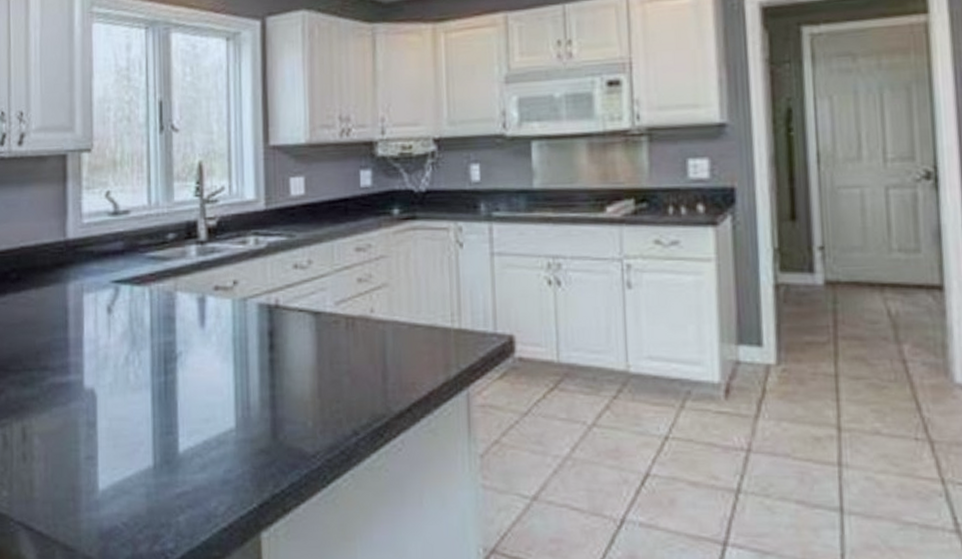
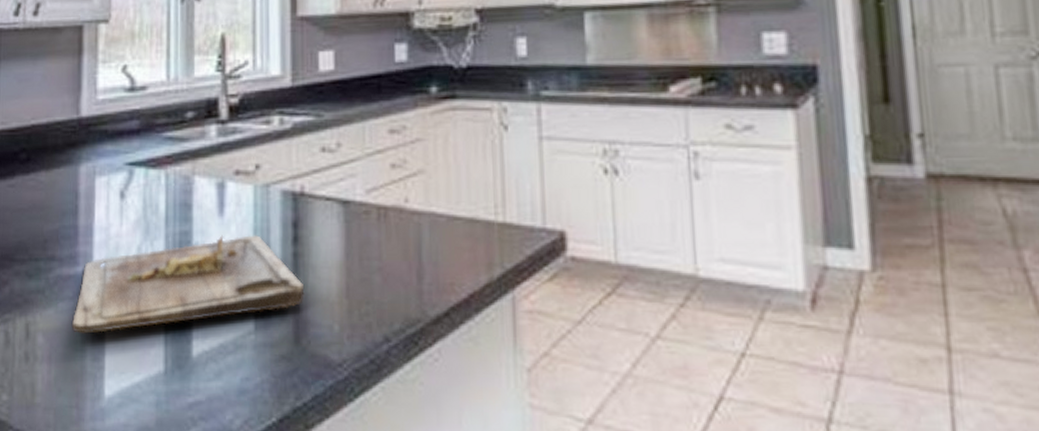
cutting board: none [65,344,281,435] -> present [71,235,305,334]

